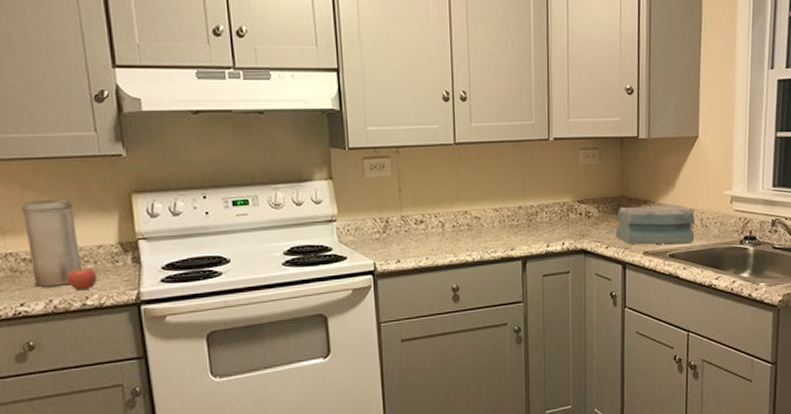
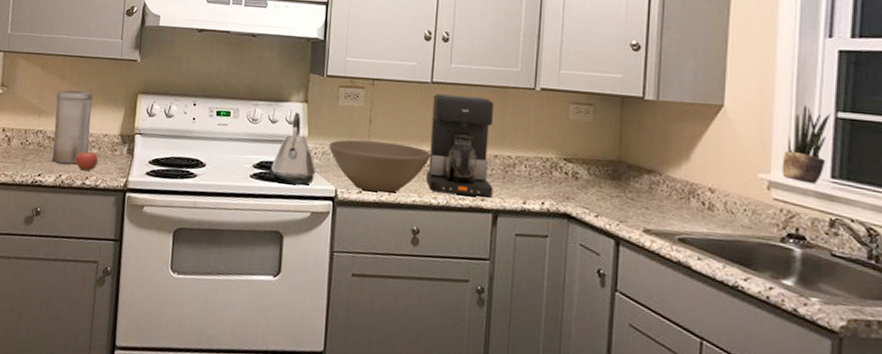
kettle: none [304,191,352,267] -> present [271,113,316,186]
bowl: none [361,209,462,260] -> present [329,139,431,194]
coffee maker: none [458,153,520,250] -> present [426,94,495,198]
sponge: present [616,204,695,245] -> none [609,172,715,229]
potted plant: none [740,128,773,194] -> present [782,104,831,184]

